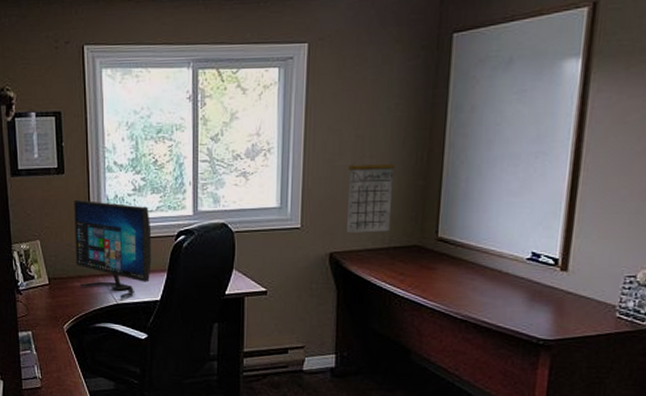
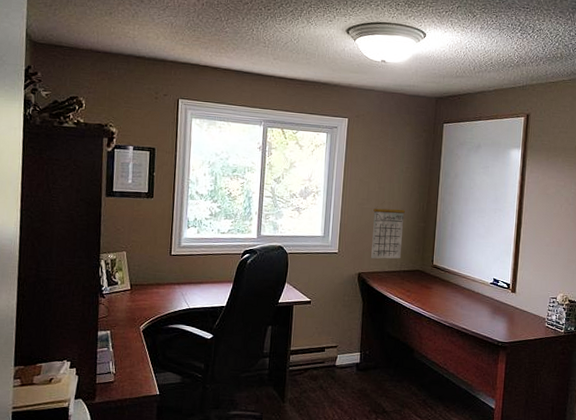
computer monitor: present [74,199,152,299] -> none [156,219,223,304]

